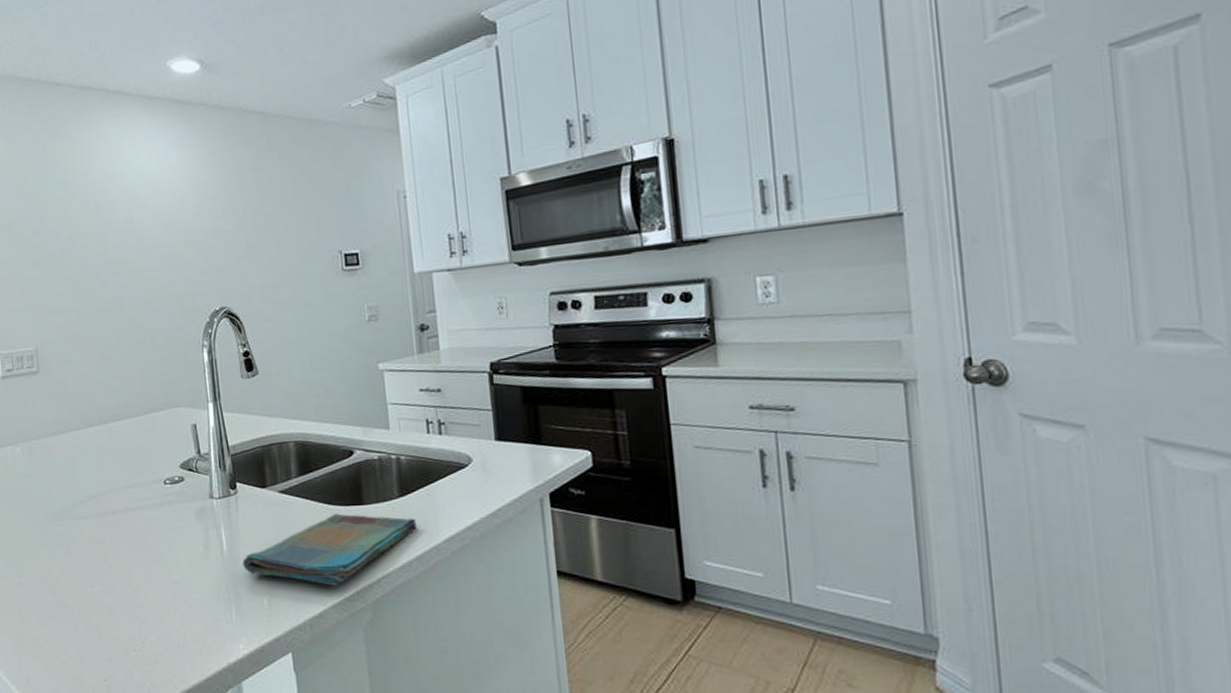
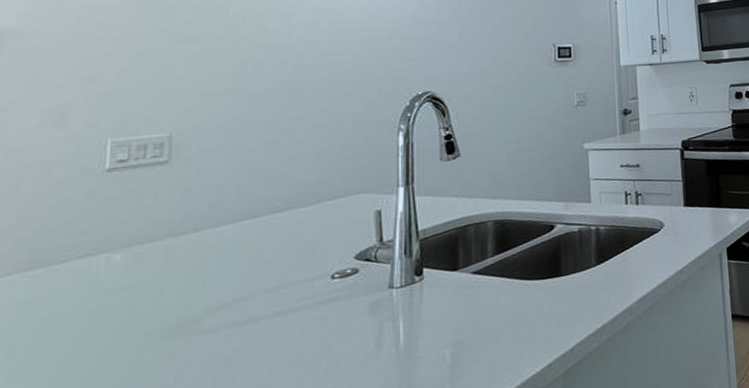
dish towel: present [243,513,416,587] -> none [422,283,611,365]

